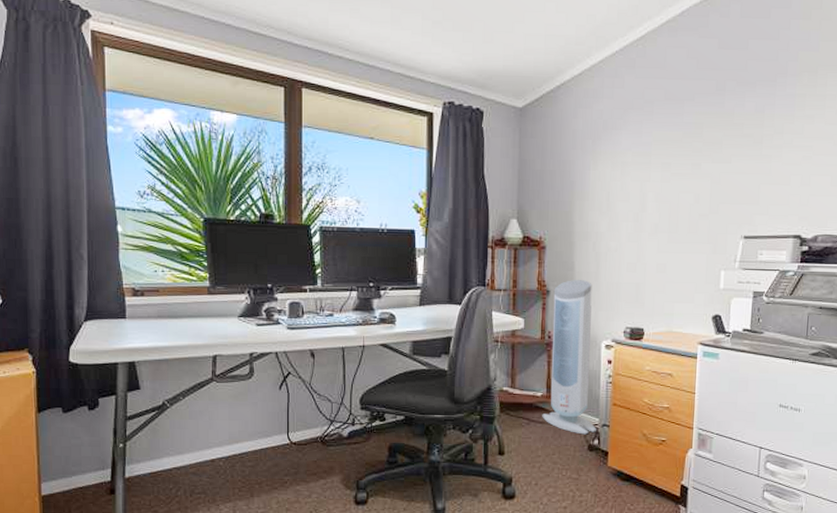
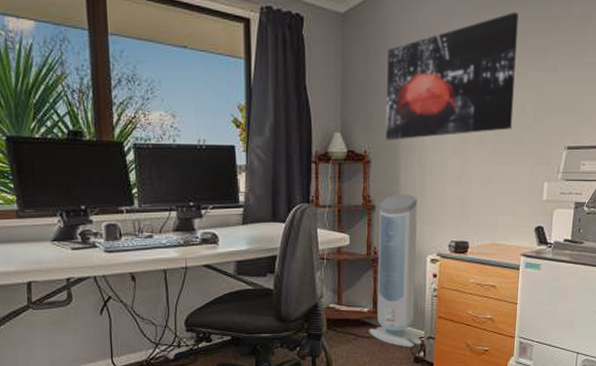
wall art: none [561,106,692,227] -> present [386,11,519,140]

